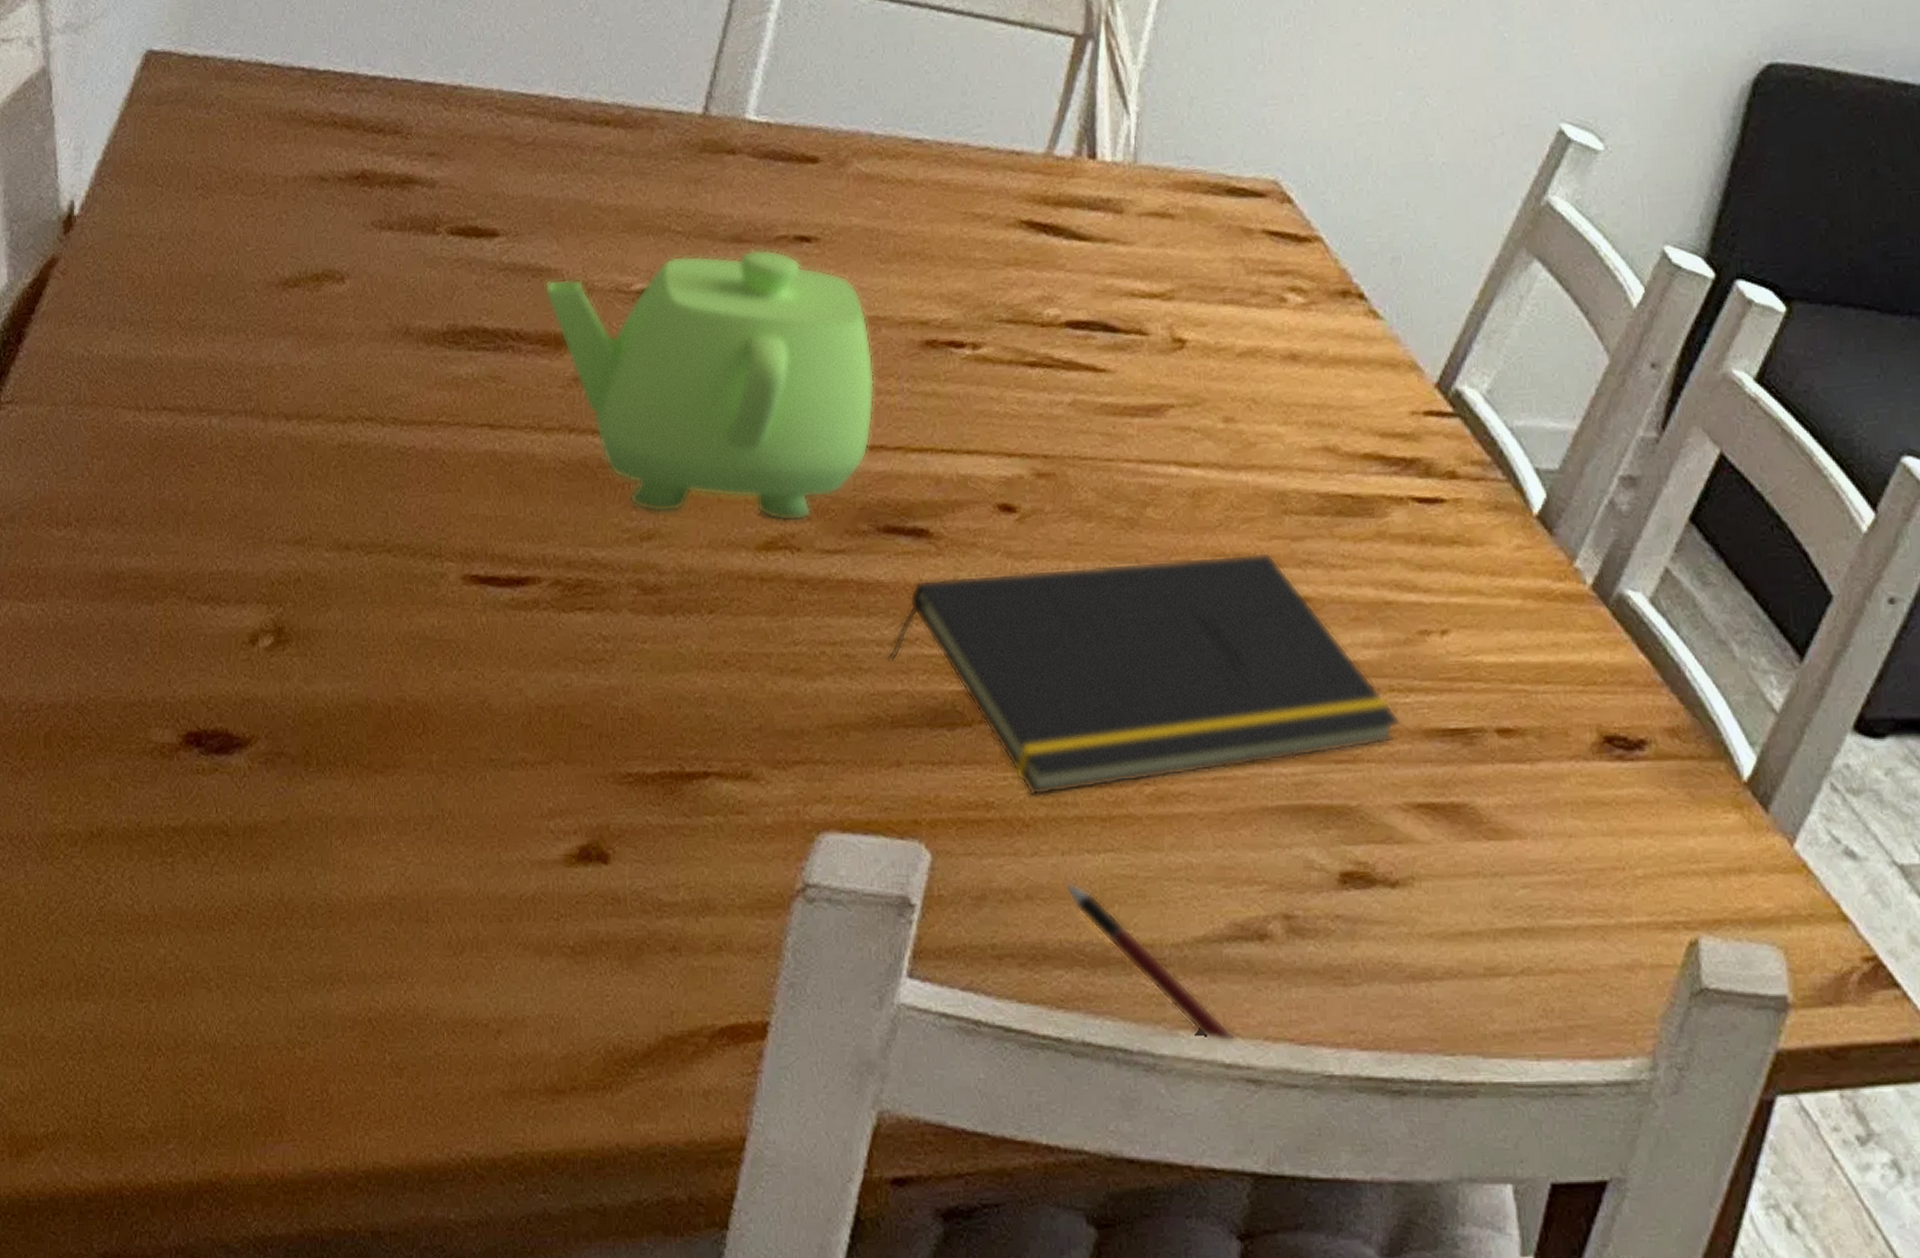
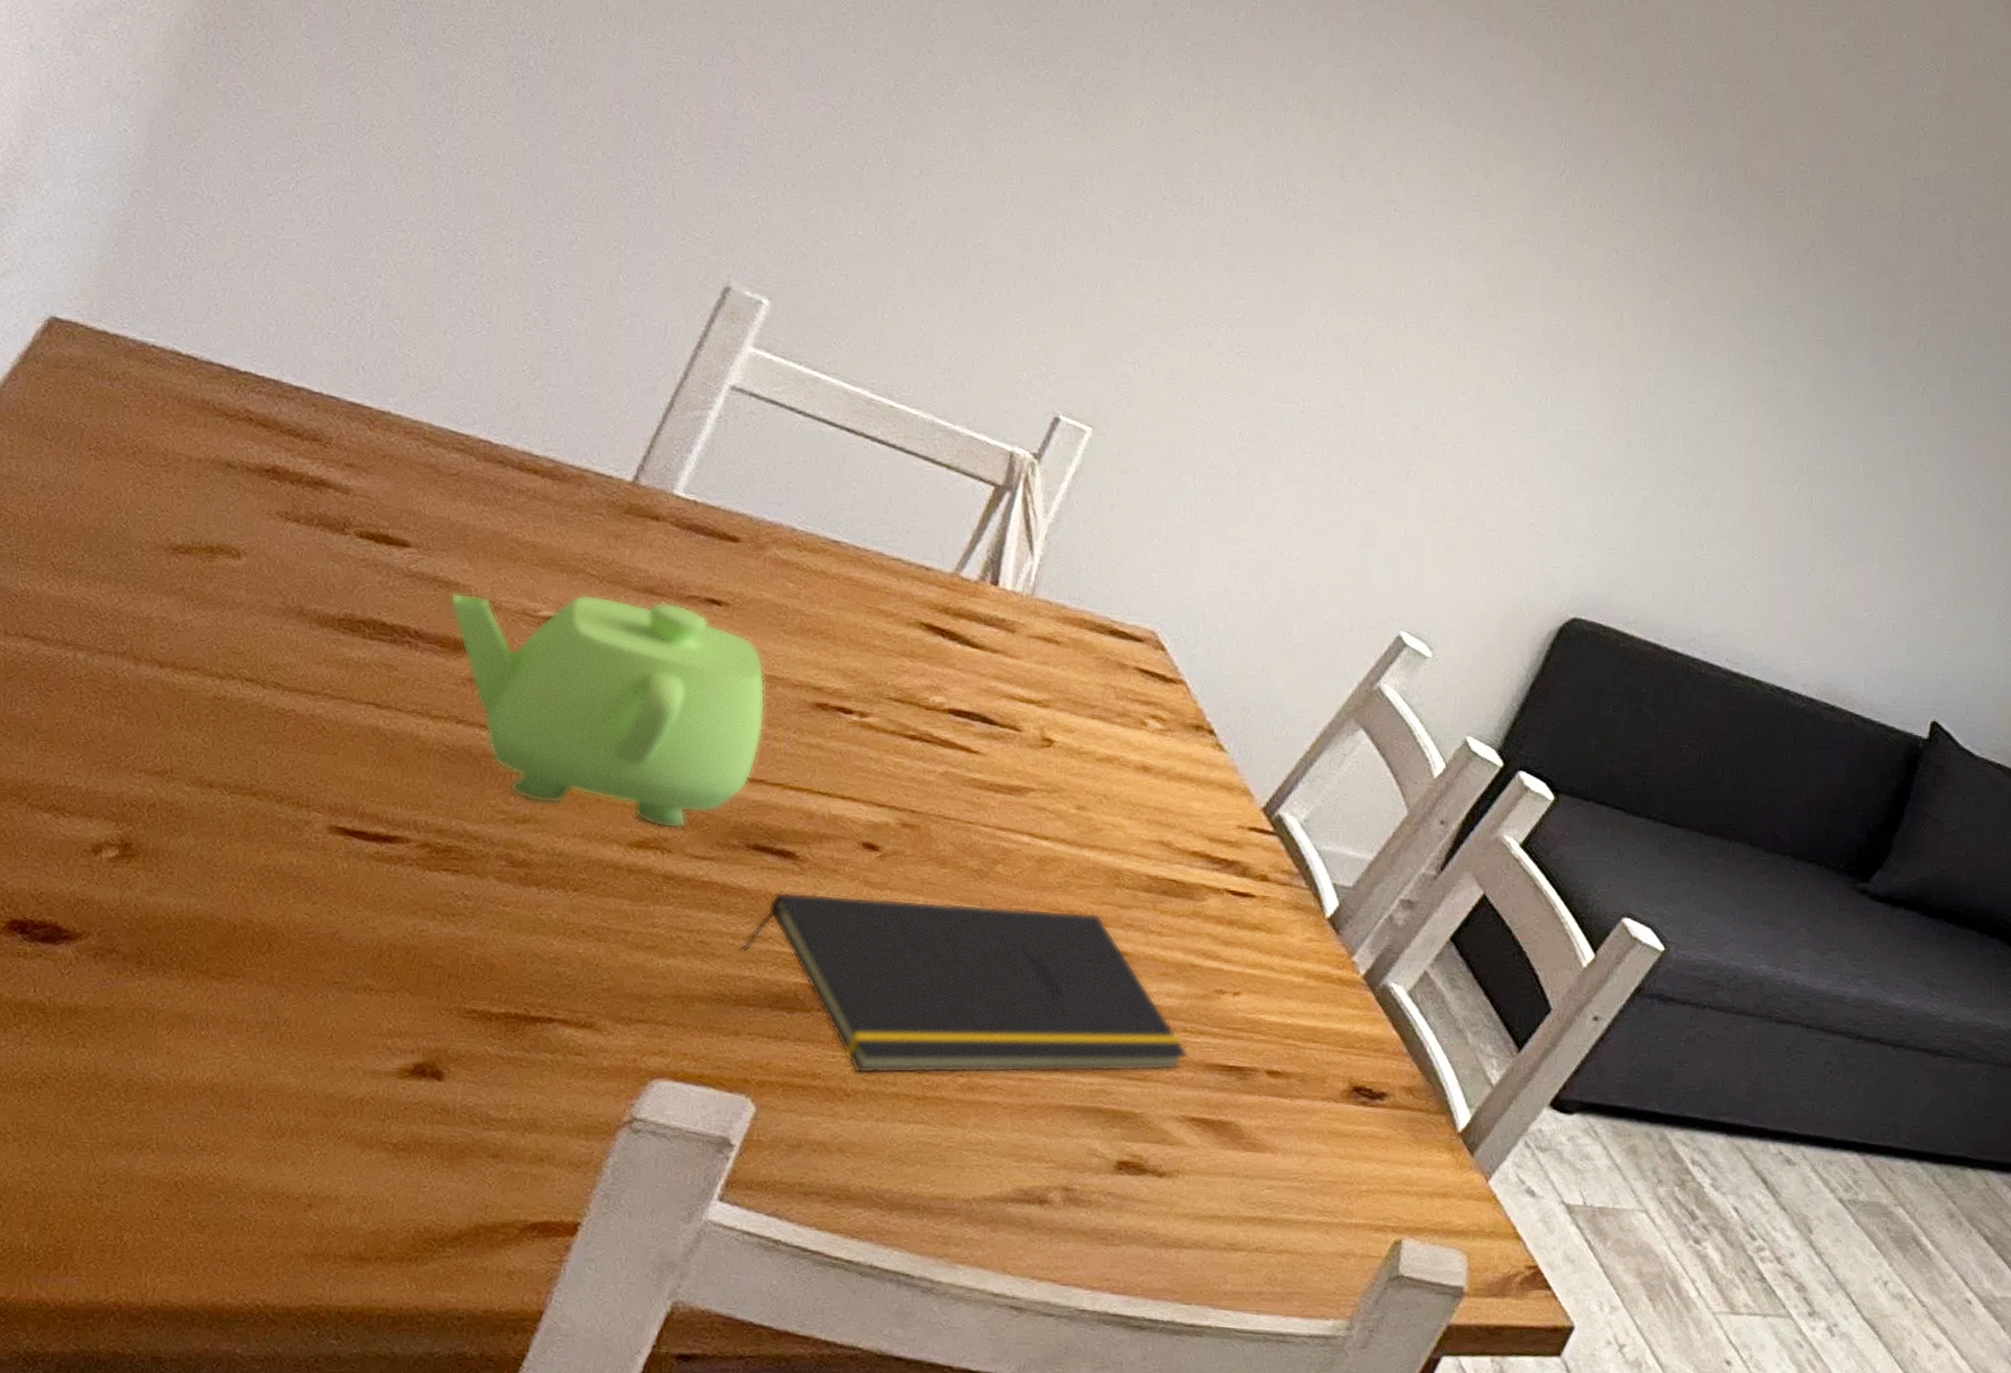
pen: present [1066,882,1235,1043] -> none [875,1142,1006,1278]

